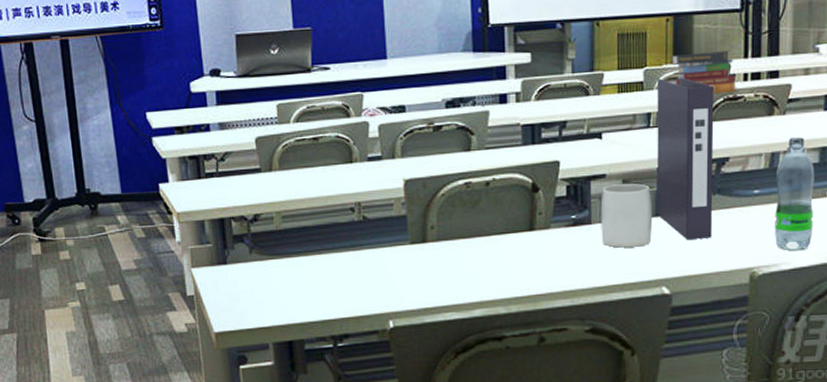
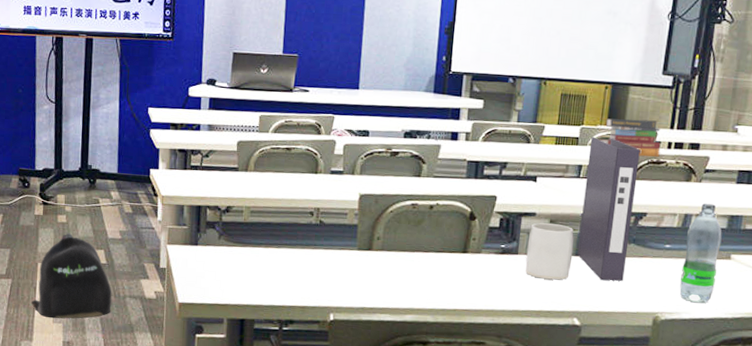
backpack: none [44,270,138,371] -> present [31,233,112,319]

